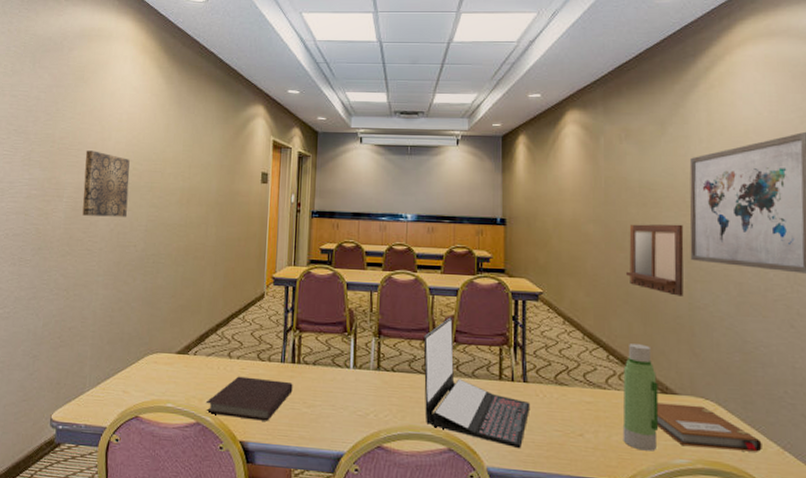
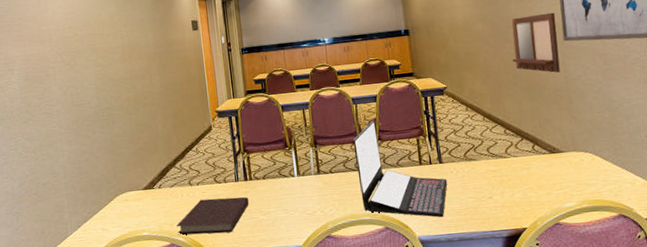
wall art: present [82,150,130,217] -> none [27,23,76,84]
water bottle: present [622,344,659,451] -> none [518,116,551,202]
notebook: present [657,402,762,452] -> none [547,158,632,192]

